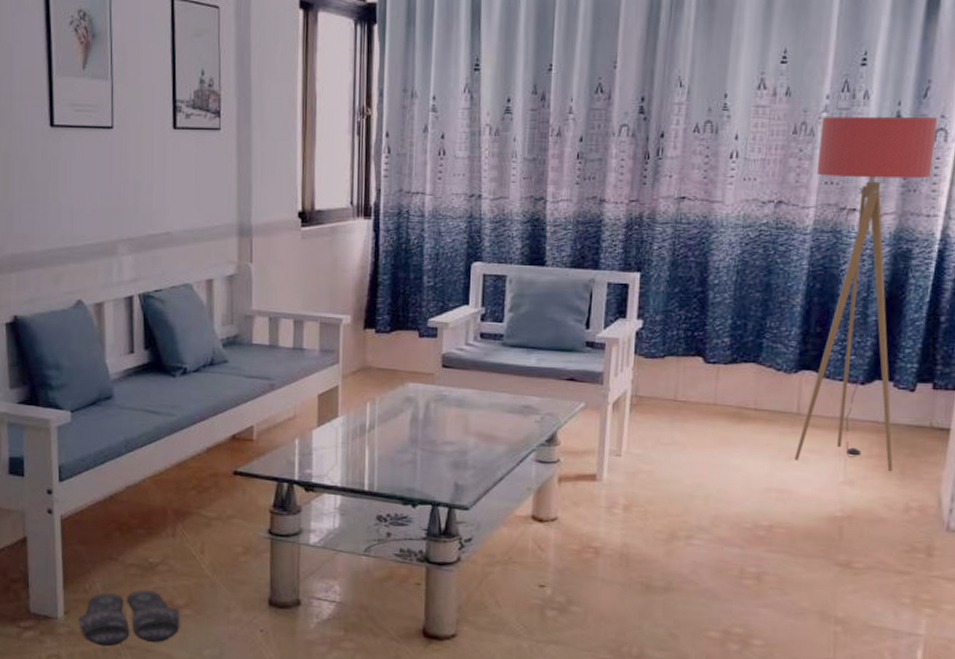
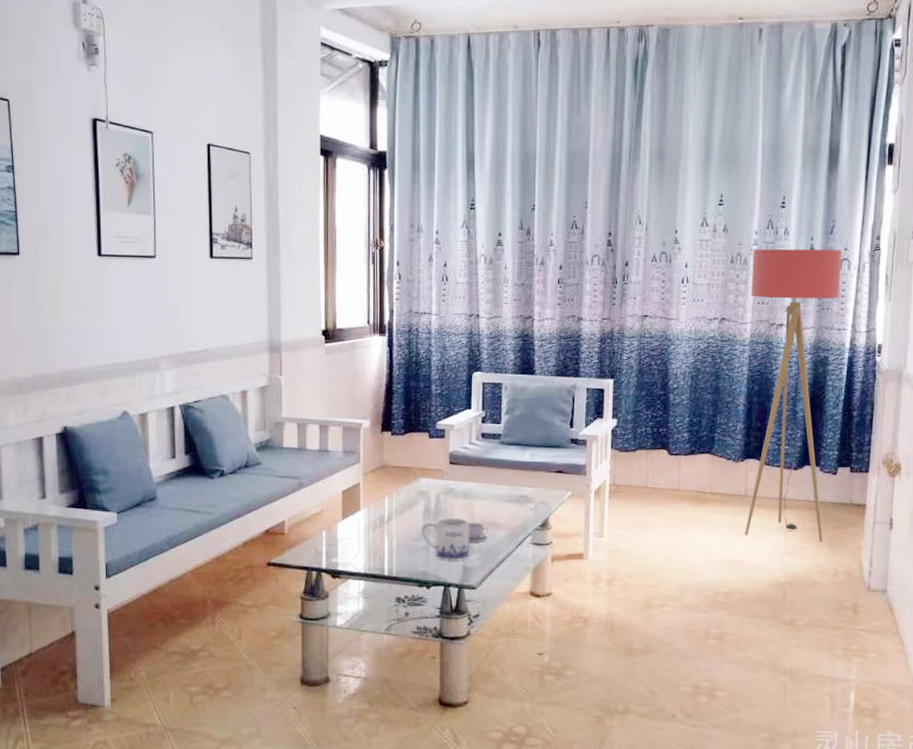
slippers: present [77,589,180,646] -> none [123,675,220,730]
mug: none [407,427,463,477] -> present [421,517,470,561]
teacup: none [461,434,485,457] -> present [468,522,488,542]

